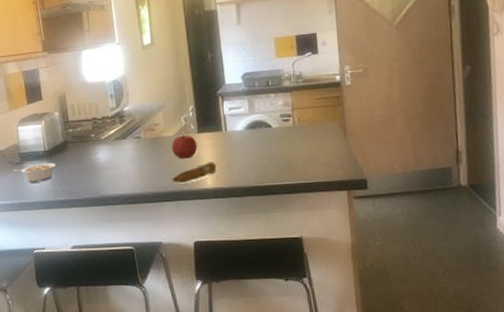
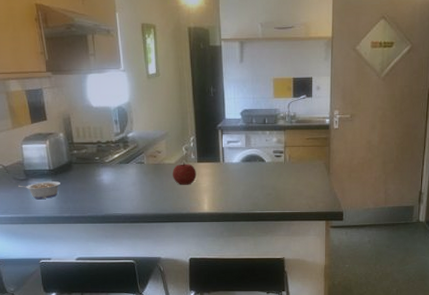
banana: present [173,162,217,183] -> none [172,189,213,206]

